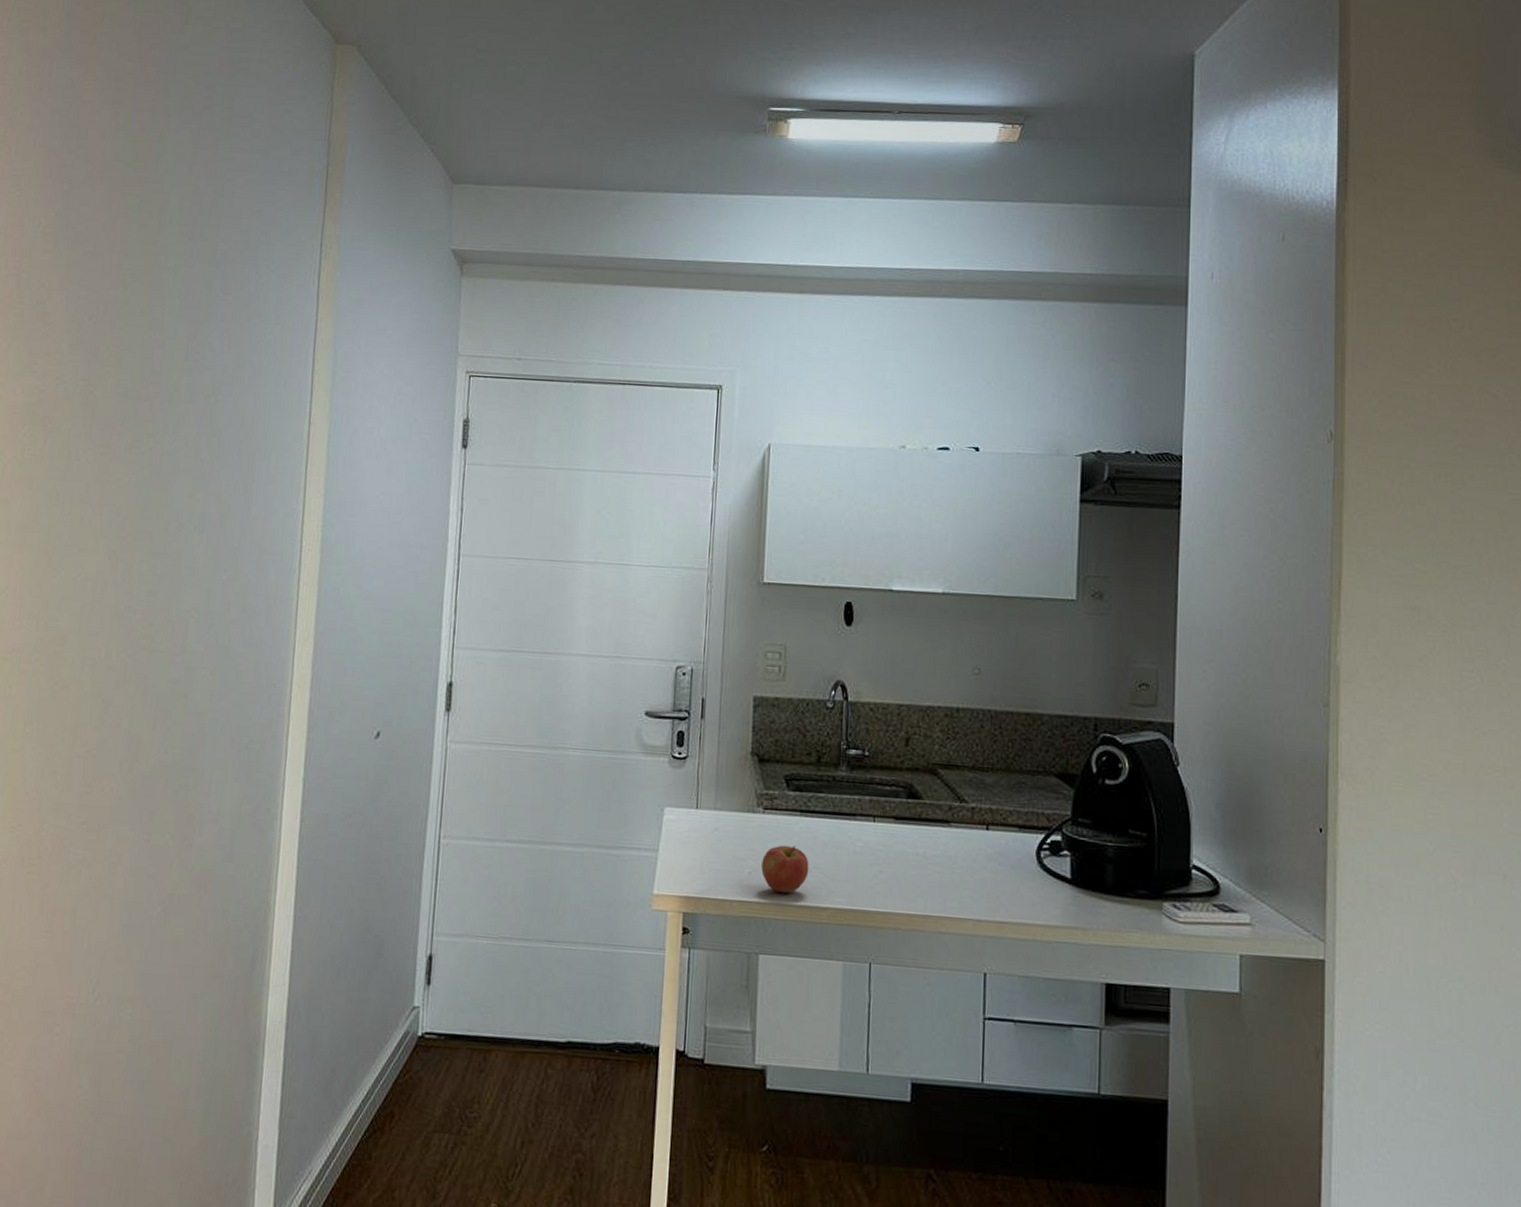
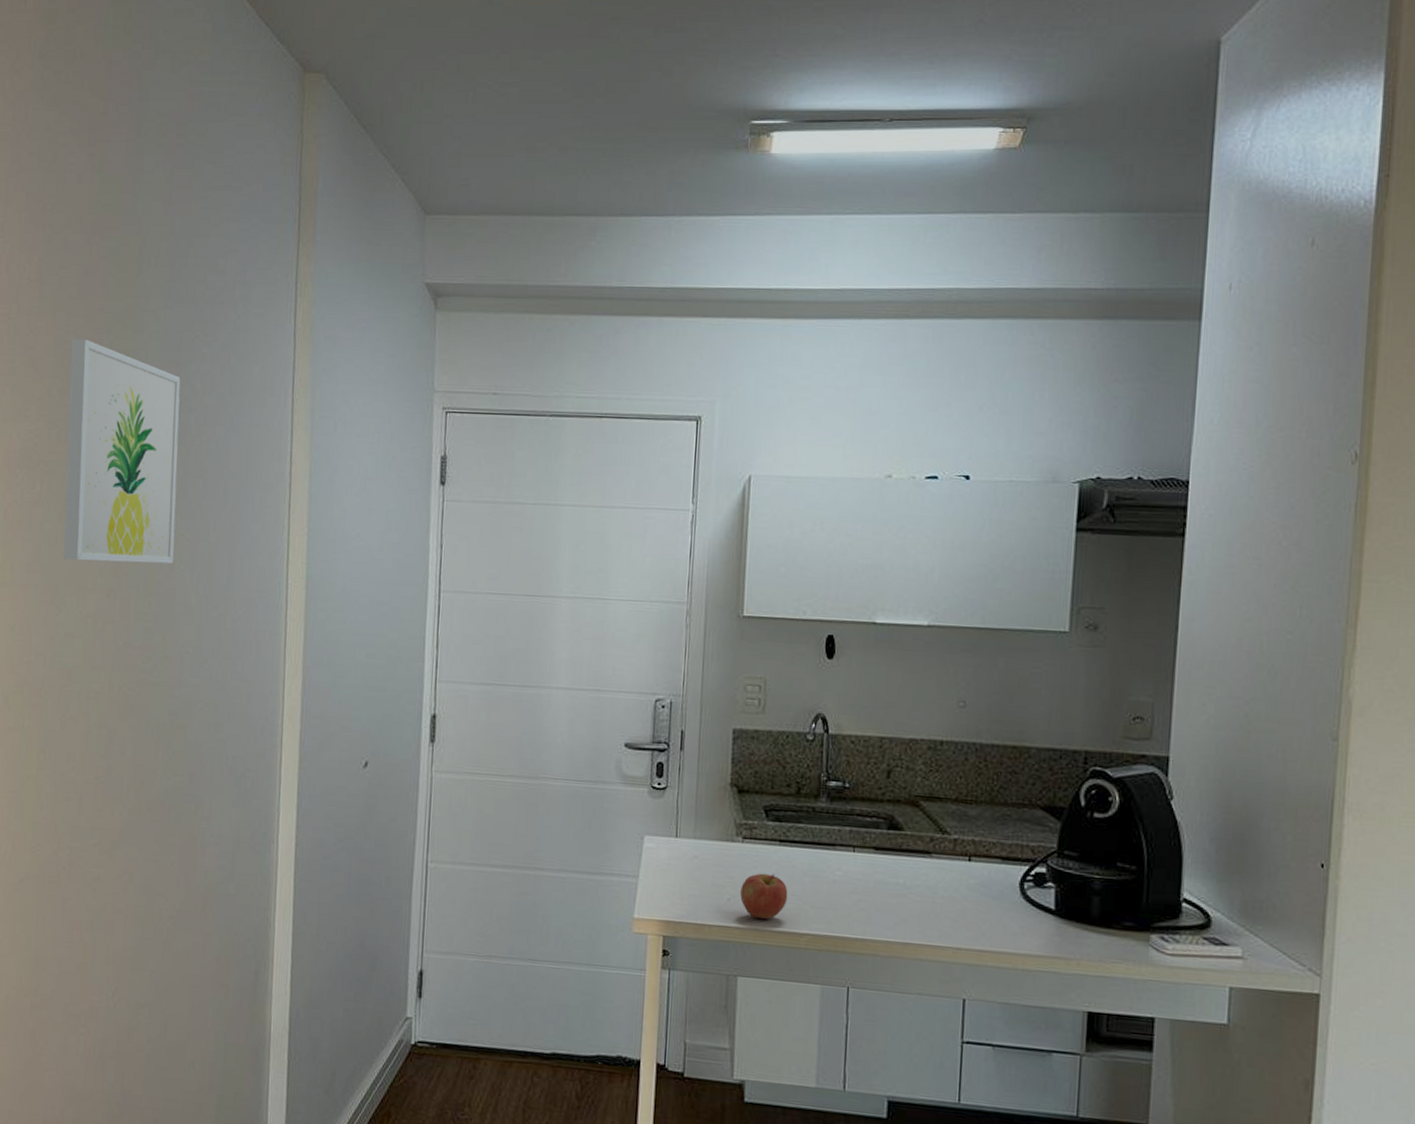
wall art: none [64,293,198,525] -> present [63,338,181,564]

